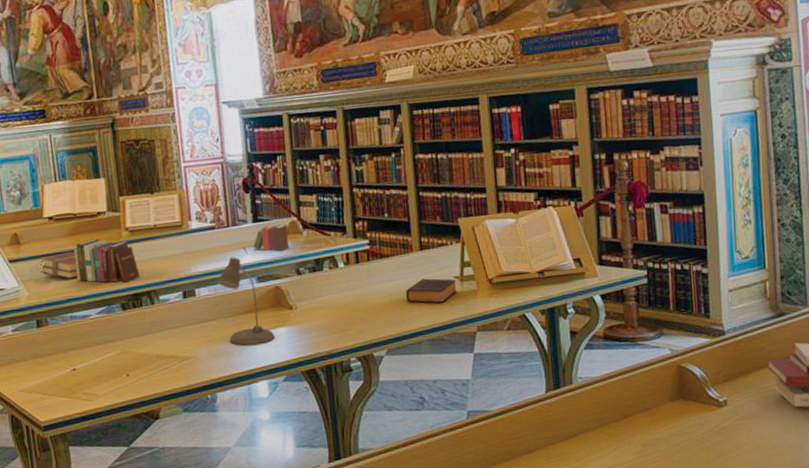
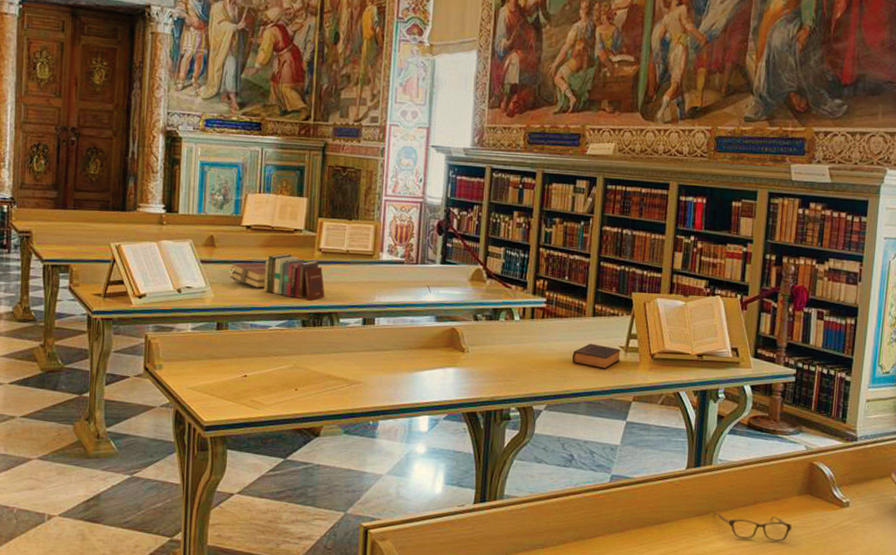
desk lamp: present [218,257,274,346] -> none [398,293,443,380]
books: present [253,224,289,252] -> none [437,269,473,296]
eyeglasses: none [582,427,669,456] -> present [713,512,792,542]

